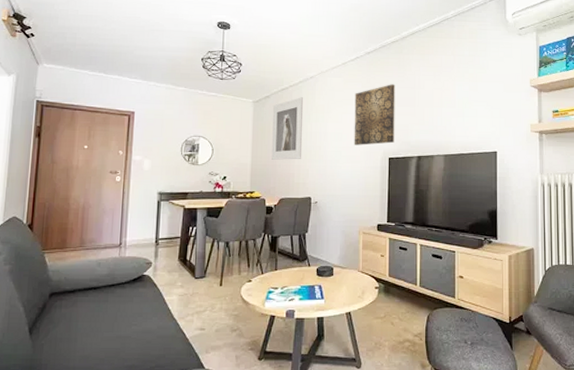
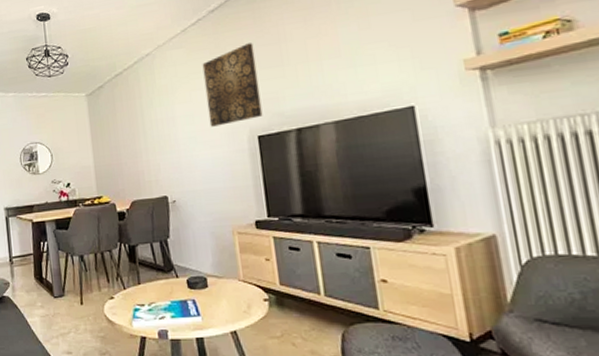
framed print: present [272,97,303,160] -> none [109,80,150,158]

